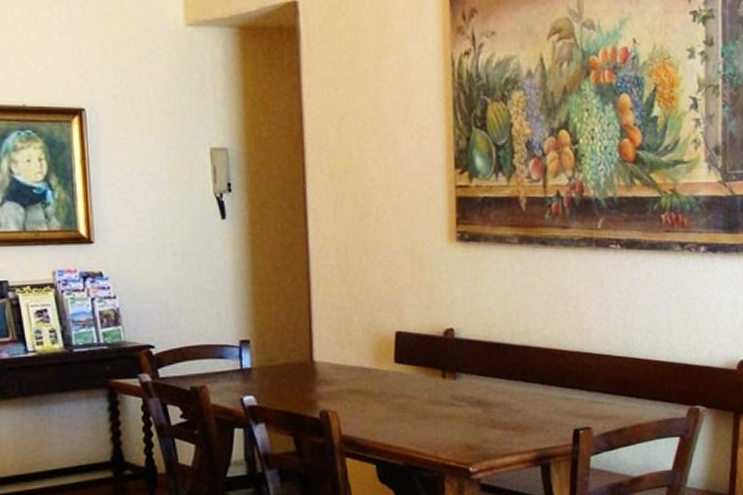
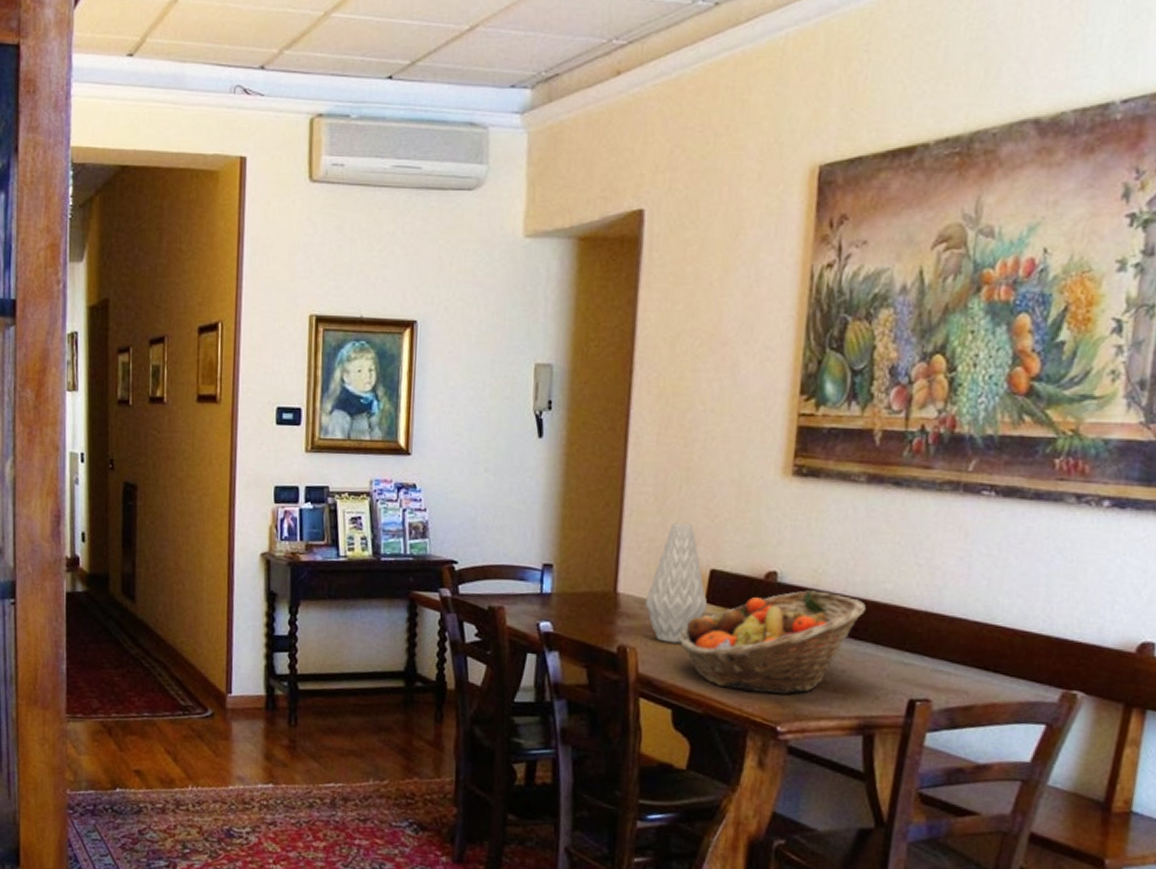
vase: none [340,291,397,403] -> present [644,523,708,643]
fruit basket: none [374,342,530,439] -> present [678,590,866,695]

